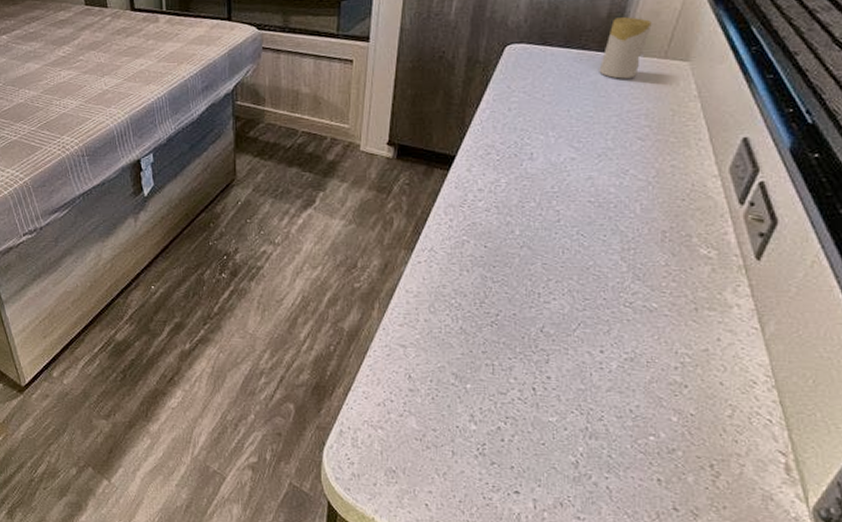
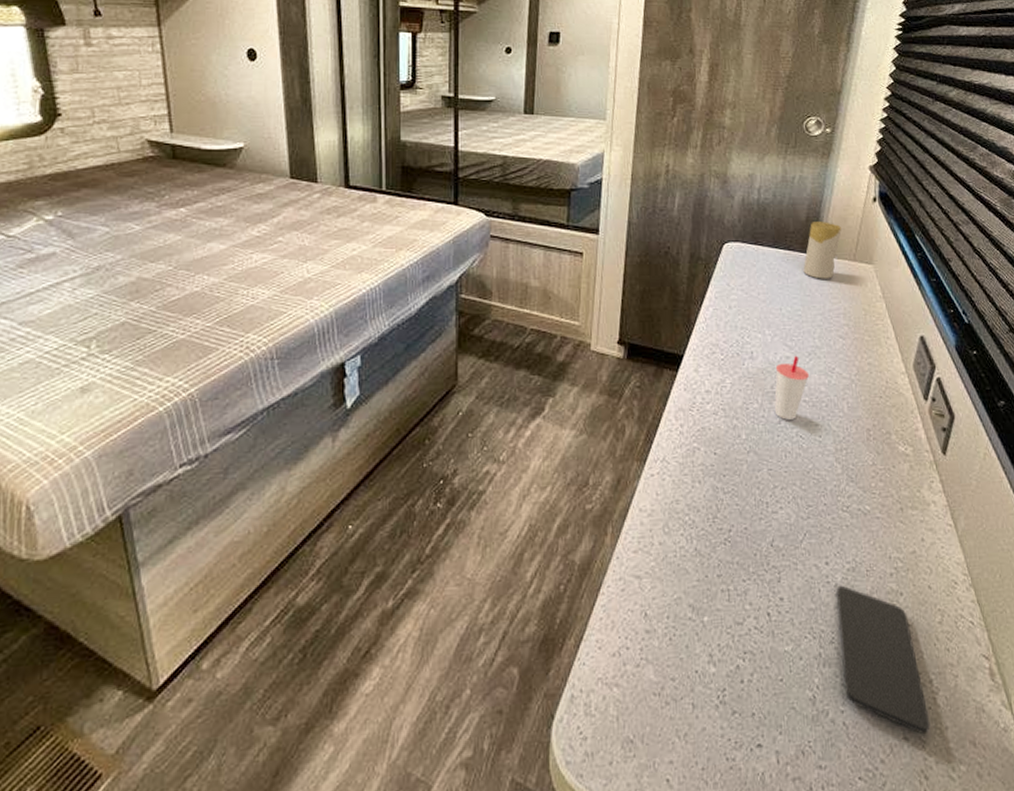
cup: none [553,156,598,219] -> present [774,355,810,420]
smartphone: none [610,372,705,510] -> present [837,585,930,735]

